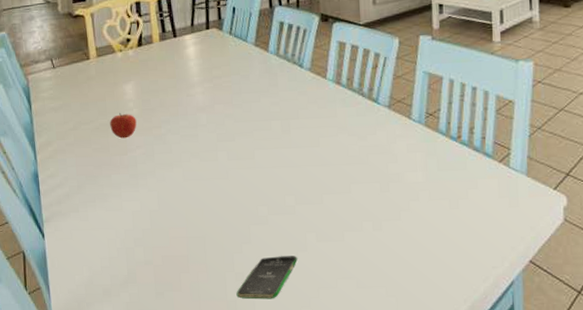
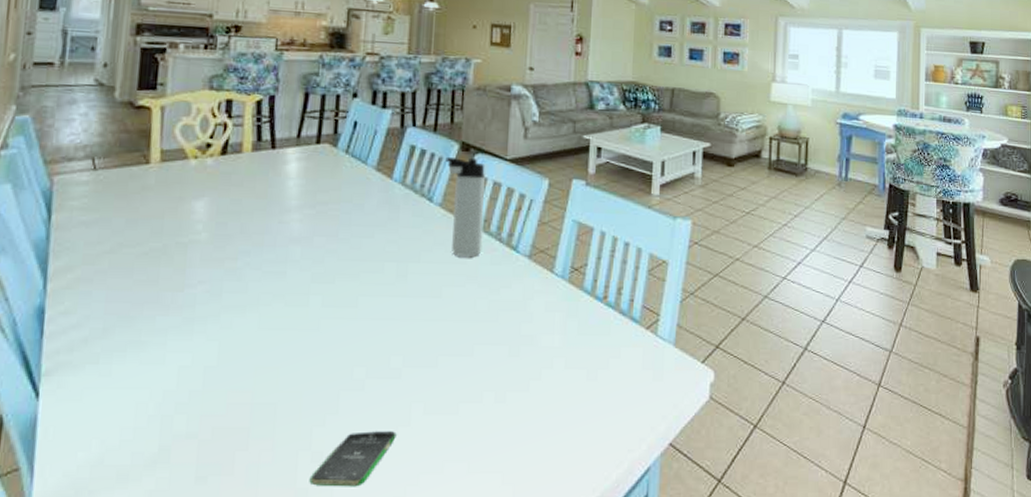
fruit: present [110,112,137,139] -> none [165,235,204,270]
thermos bottle: none [309,27,348,111] -> present [445,156,485,256]

